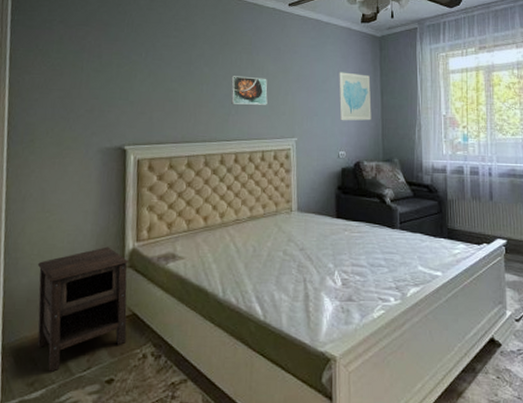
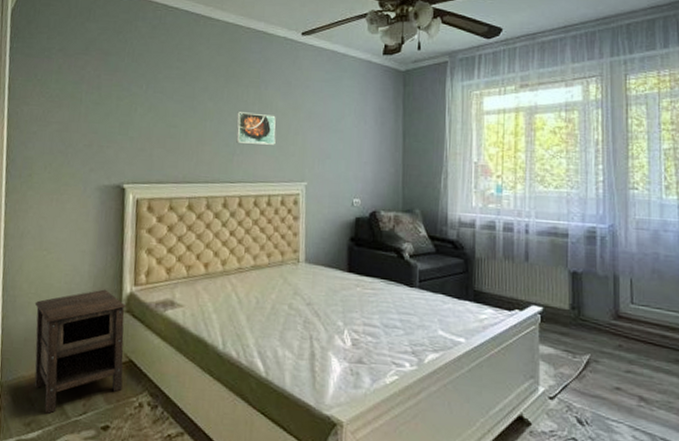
wall art: present [339,72,372,121] -> none [355,110,392,166]

